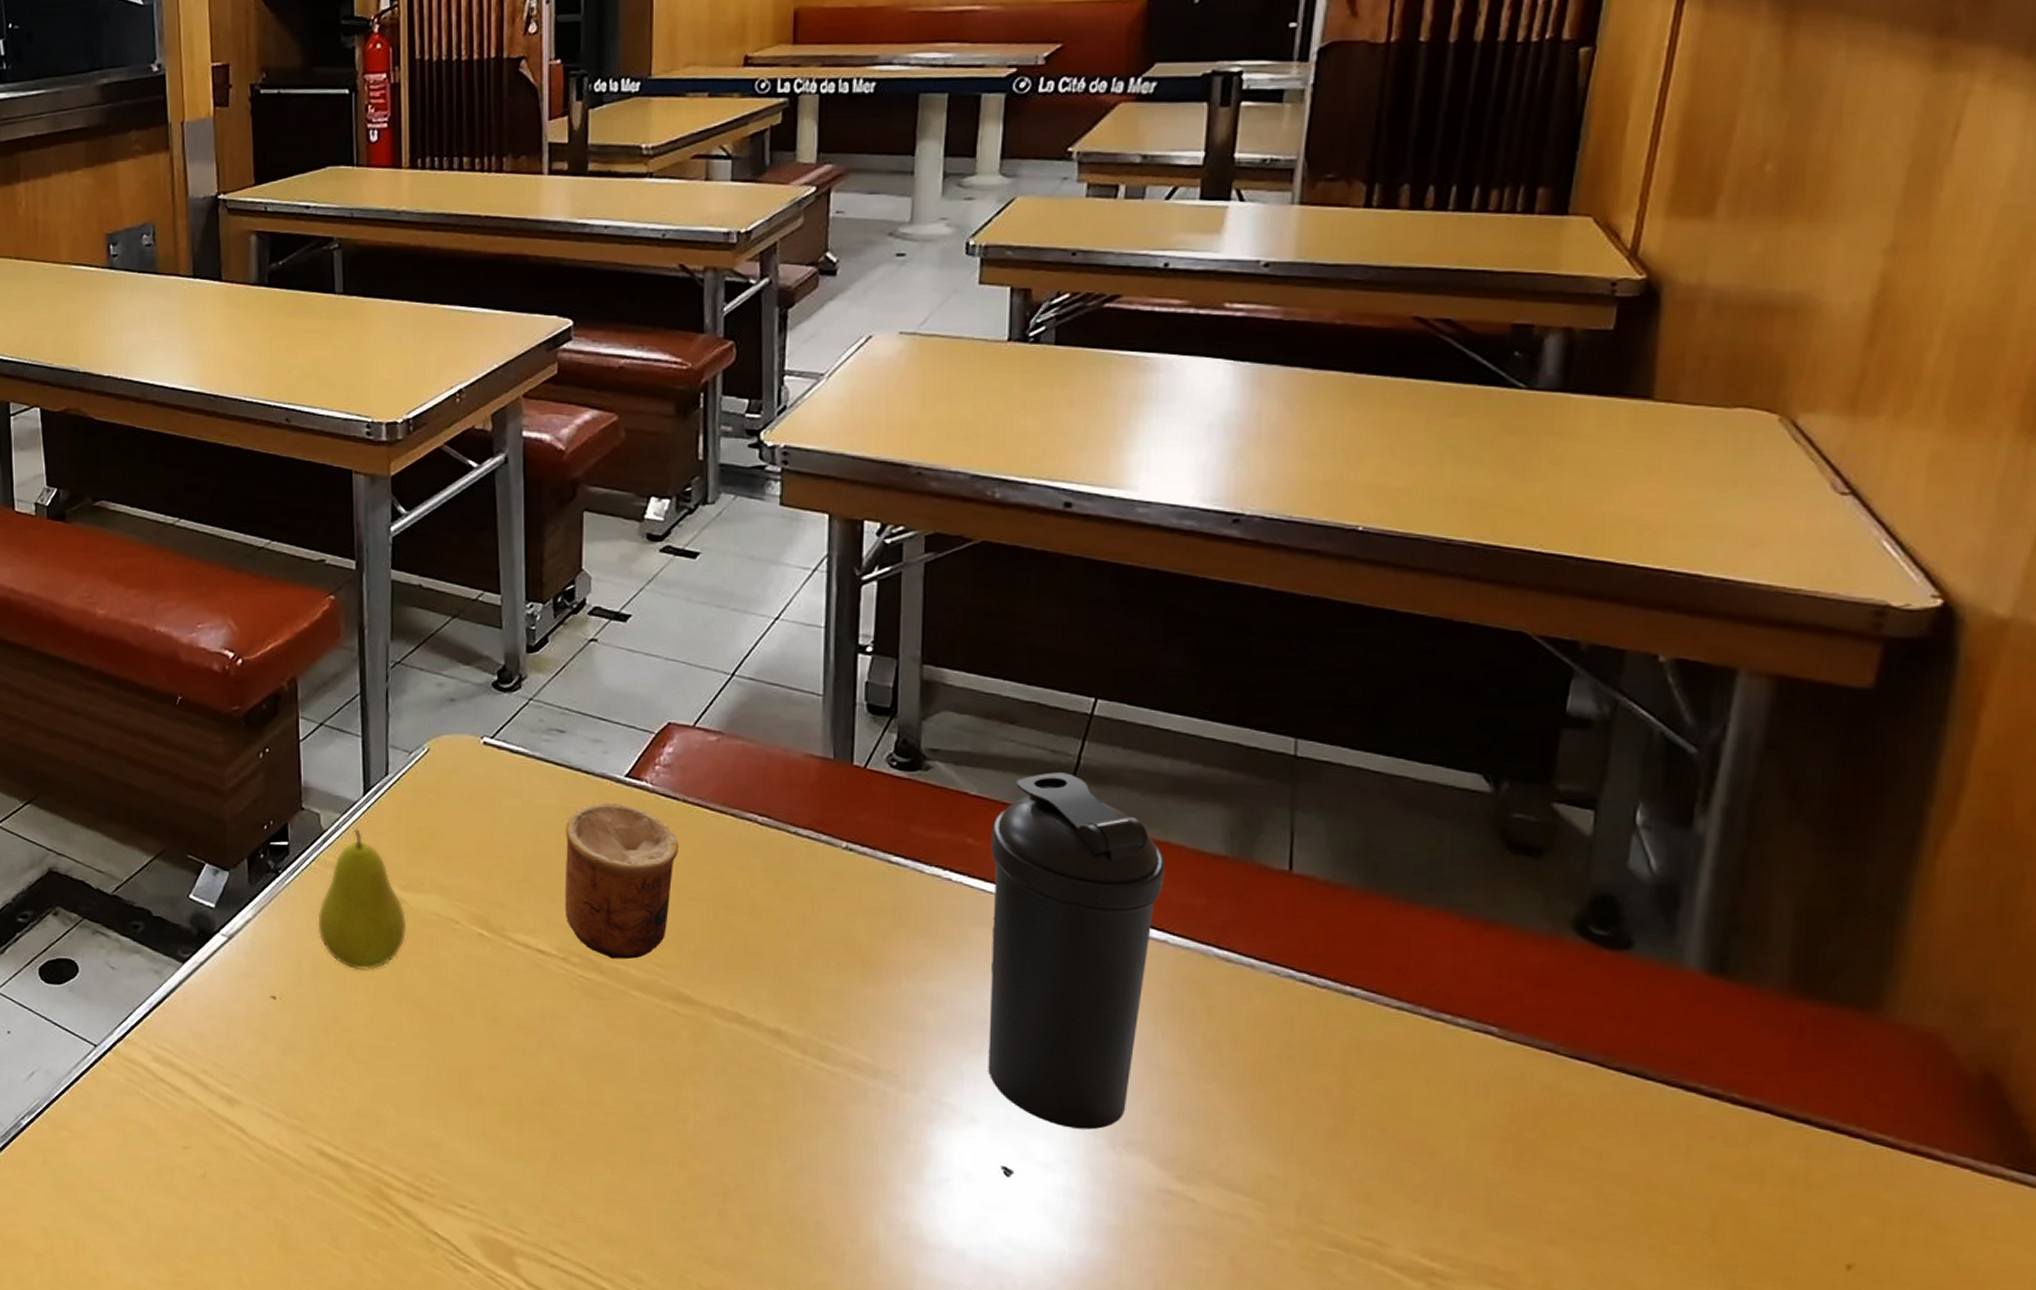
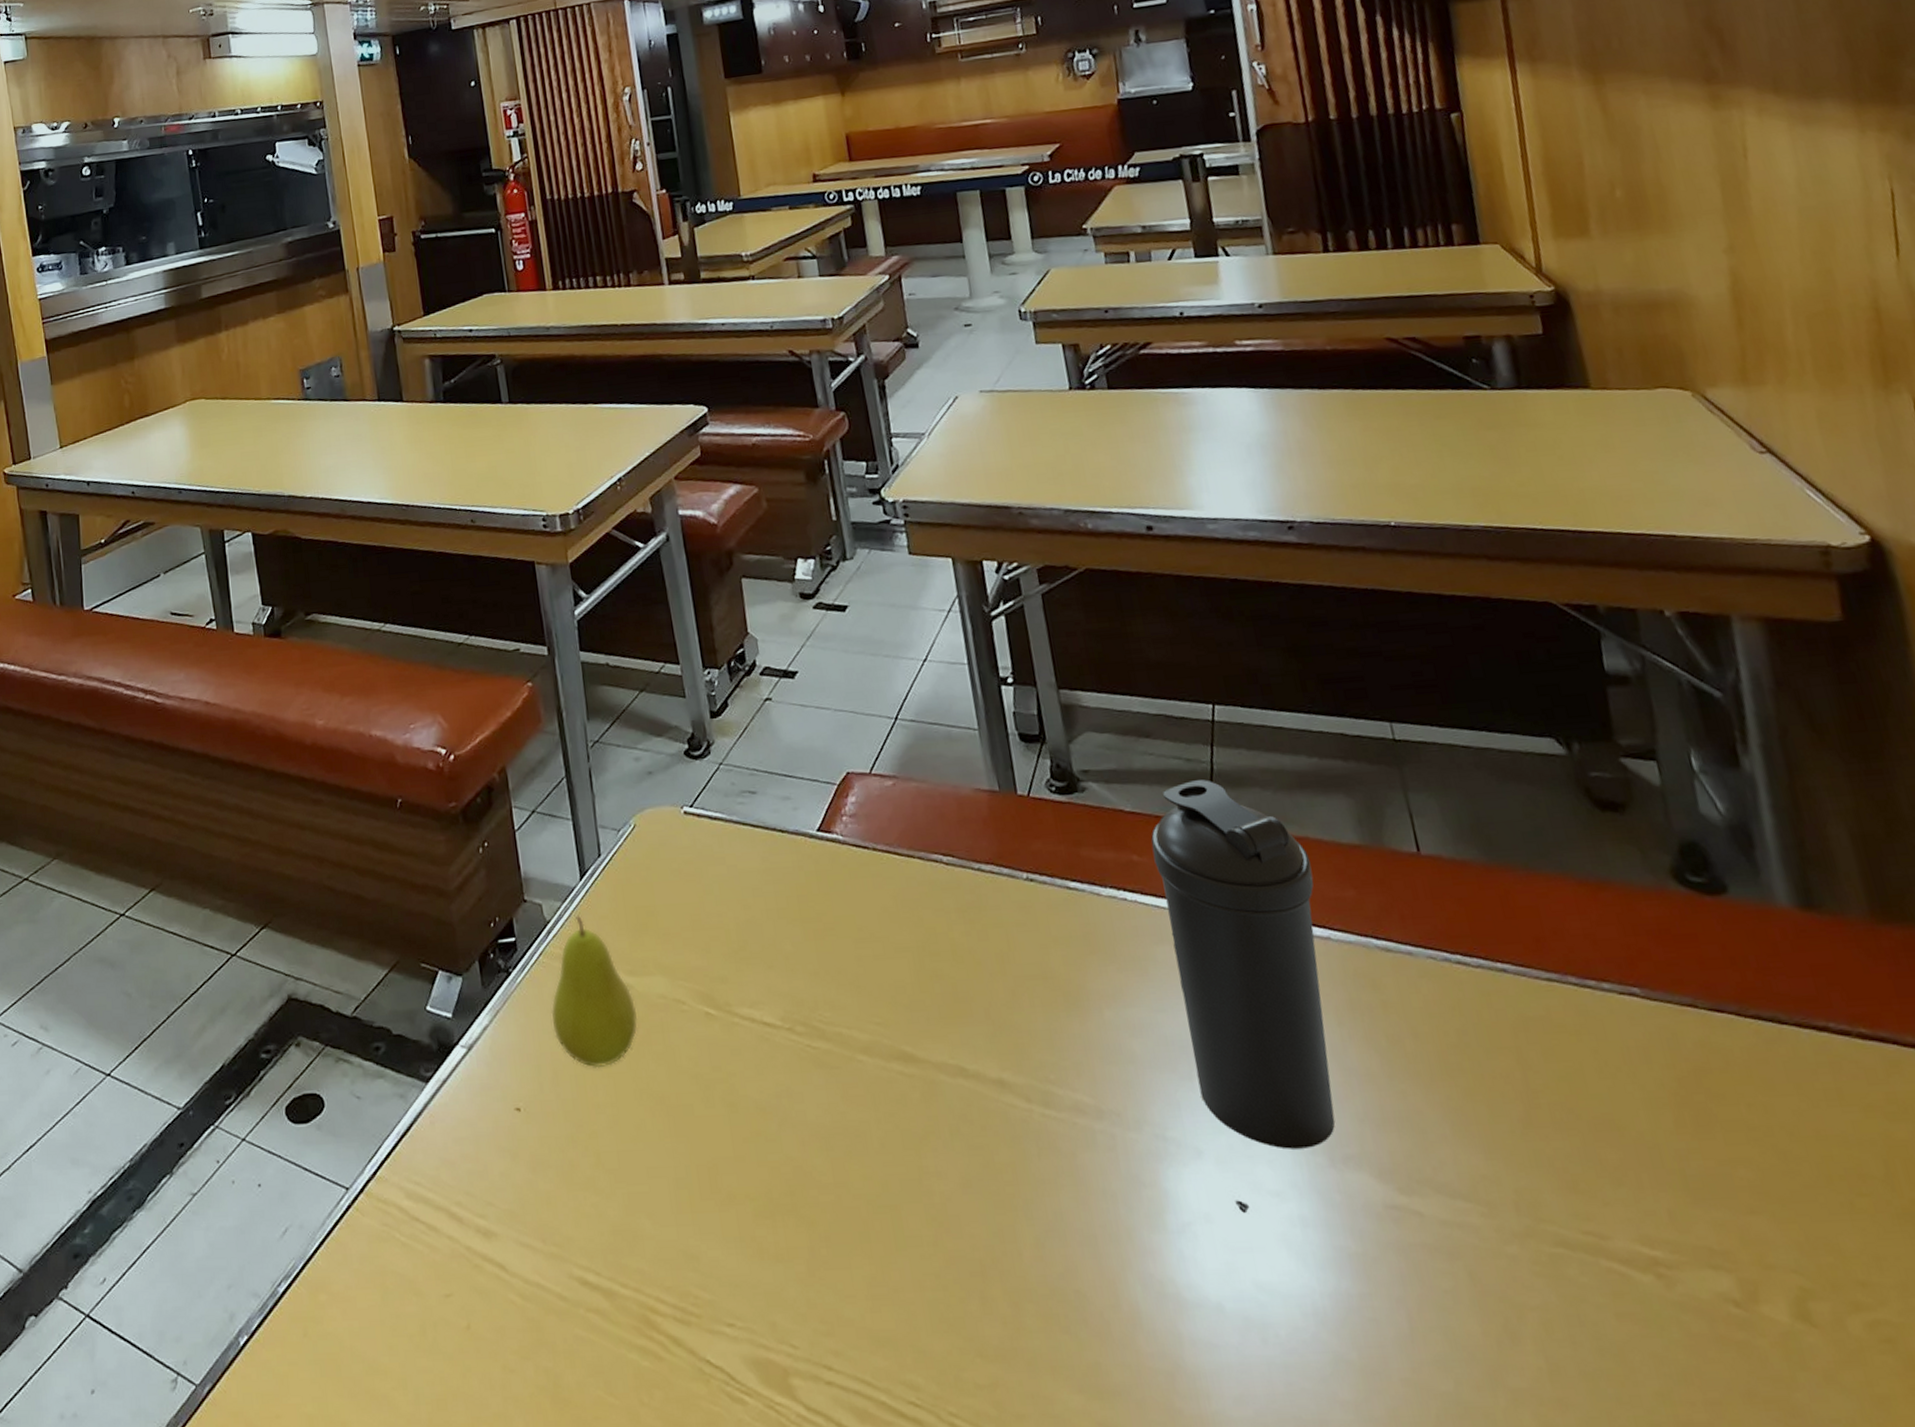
cup: present [564,802,680,960] -> none [770,859,880,1023]

